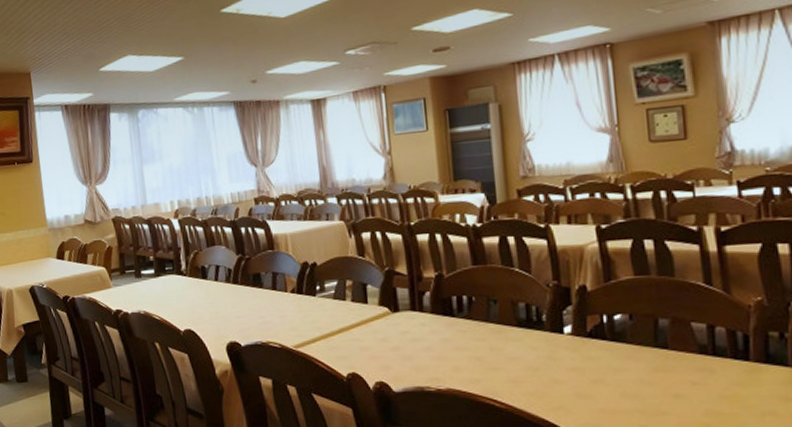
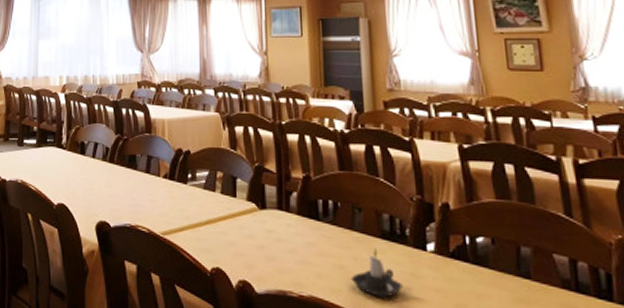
candle: none [488,336,540,382] -> present [351,247,403,298]

